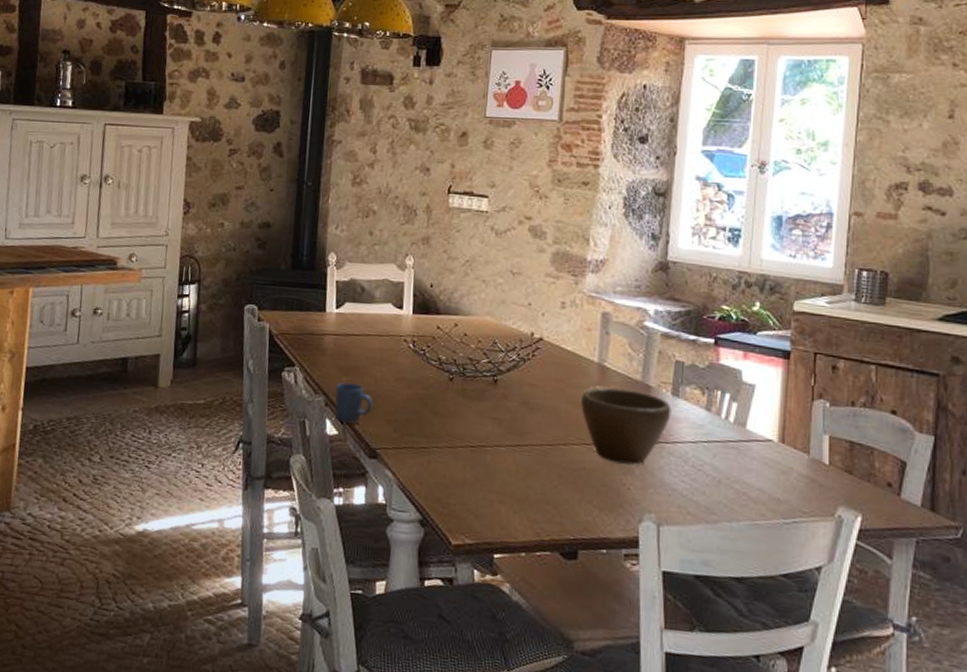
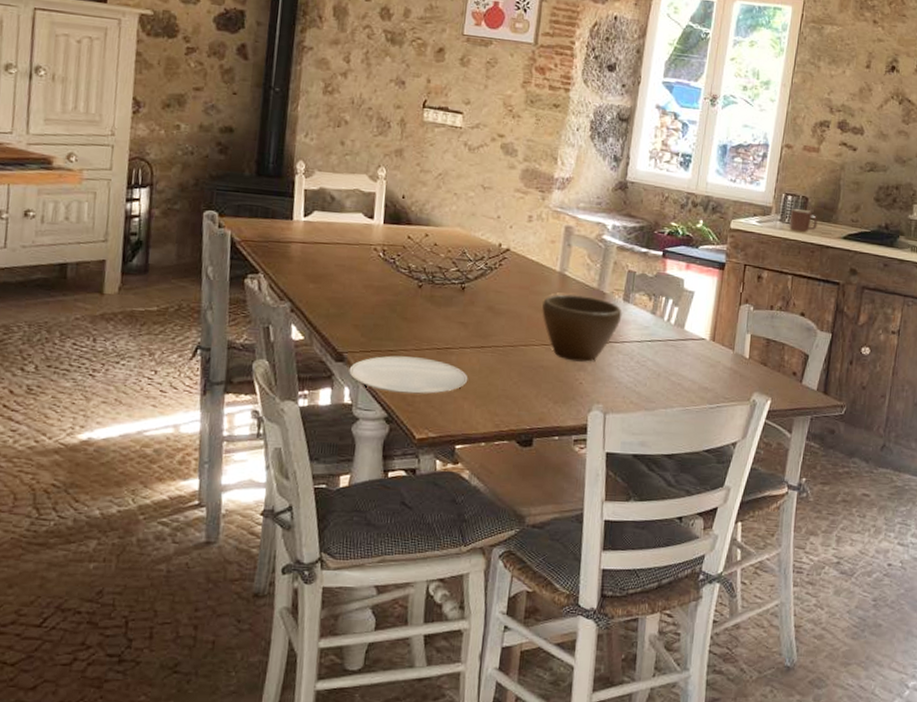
mug: present [334,381,373,424] -> none [300,288,341,329]
plate: none [382,453,505,497] -> present [349,355,468,395]
mug: none [867,285,903,316] -> present [789,208,818,234]

